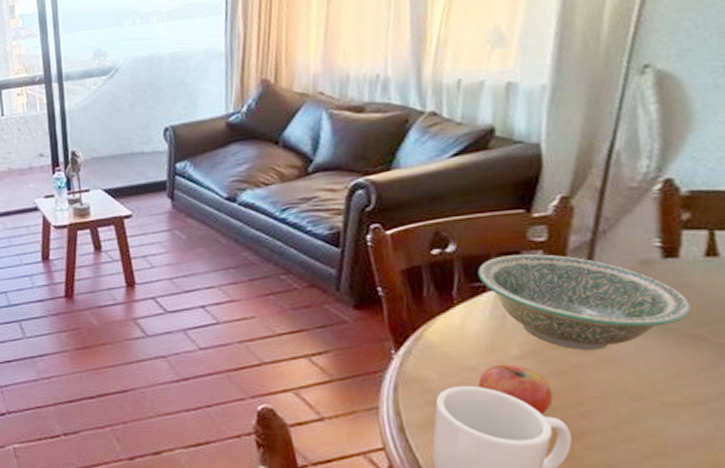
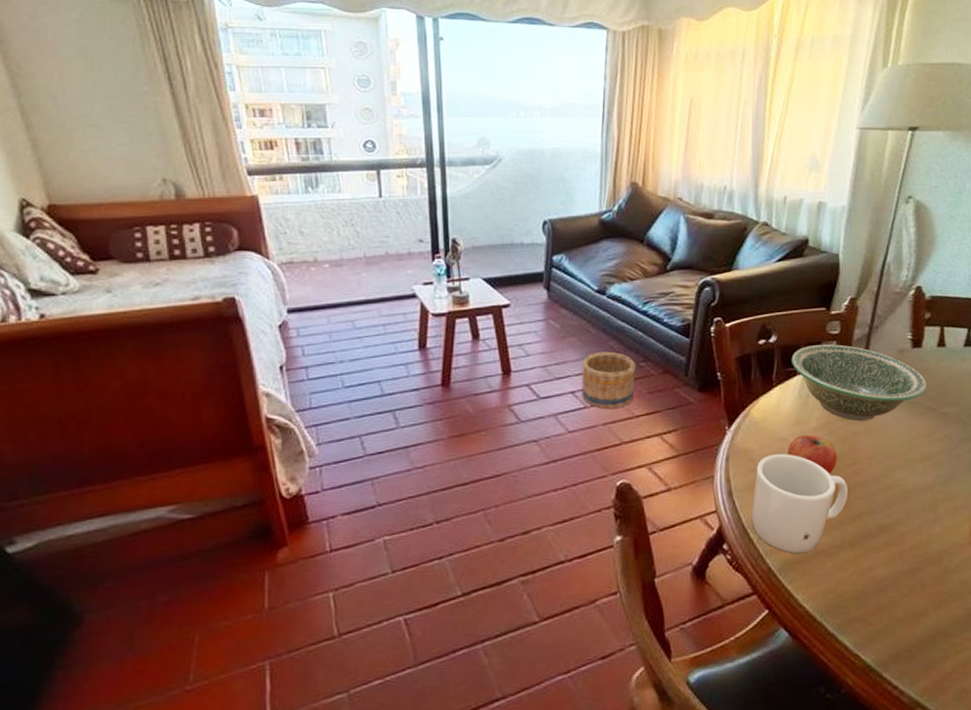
basket: none [212,263,276,326] -> present [581,351,637,410]

